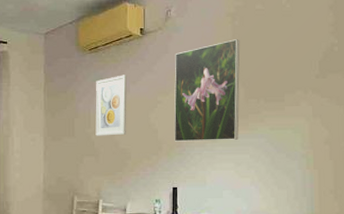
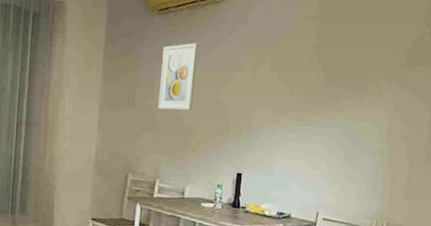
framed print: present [174,39,240,142] -> none [243,16,326,128]

